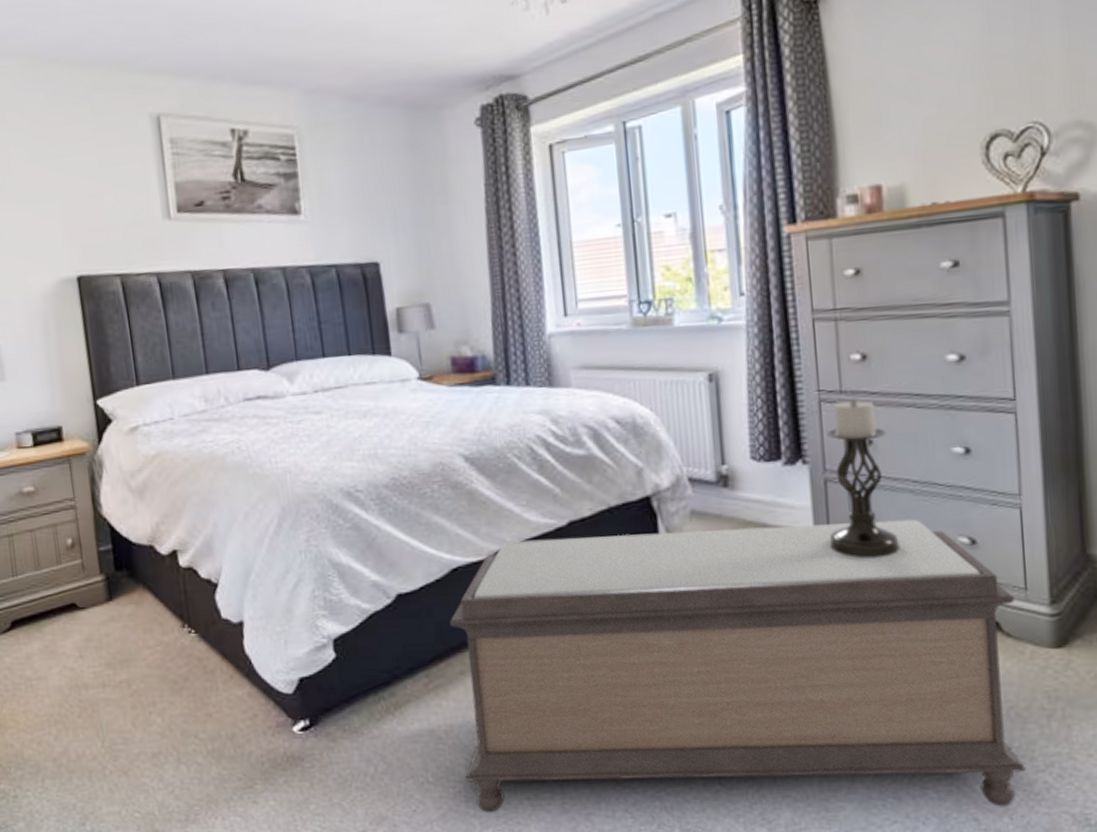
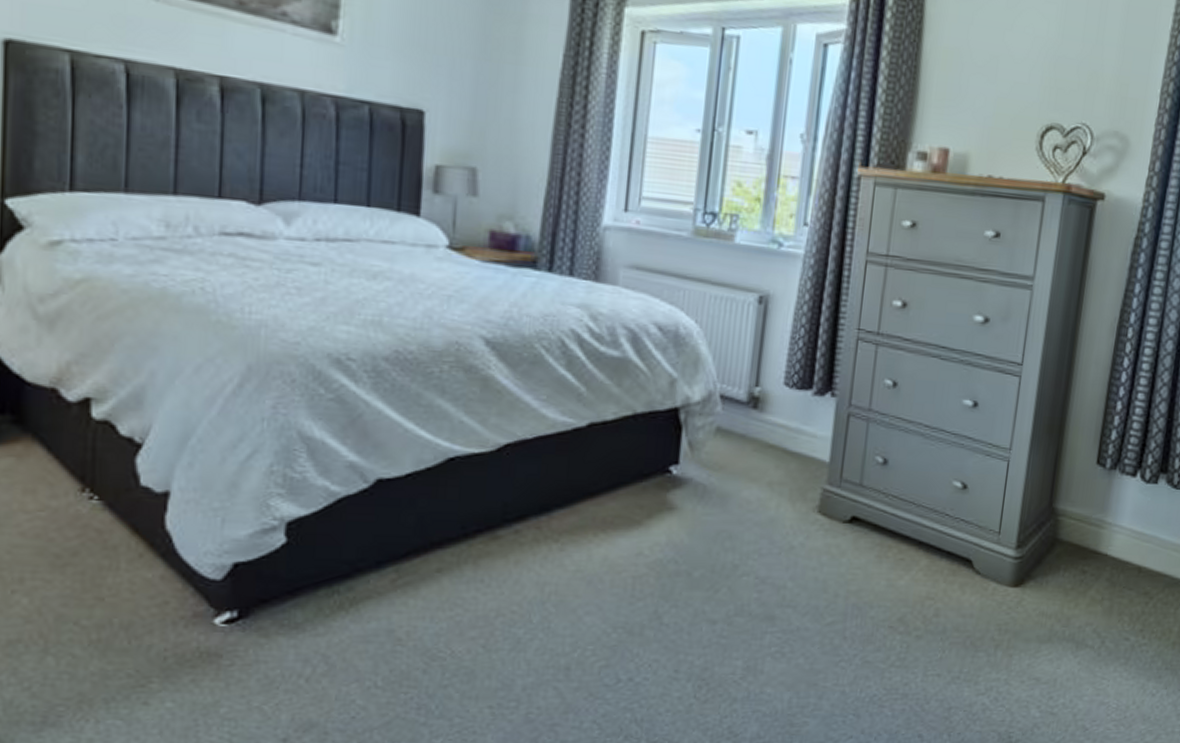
bench: present [450,519,1026,813] -> none [421,436,989,725]
candle holder: present [826,396,900,559] -> none [840,340,911,493]

